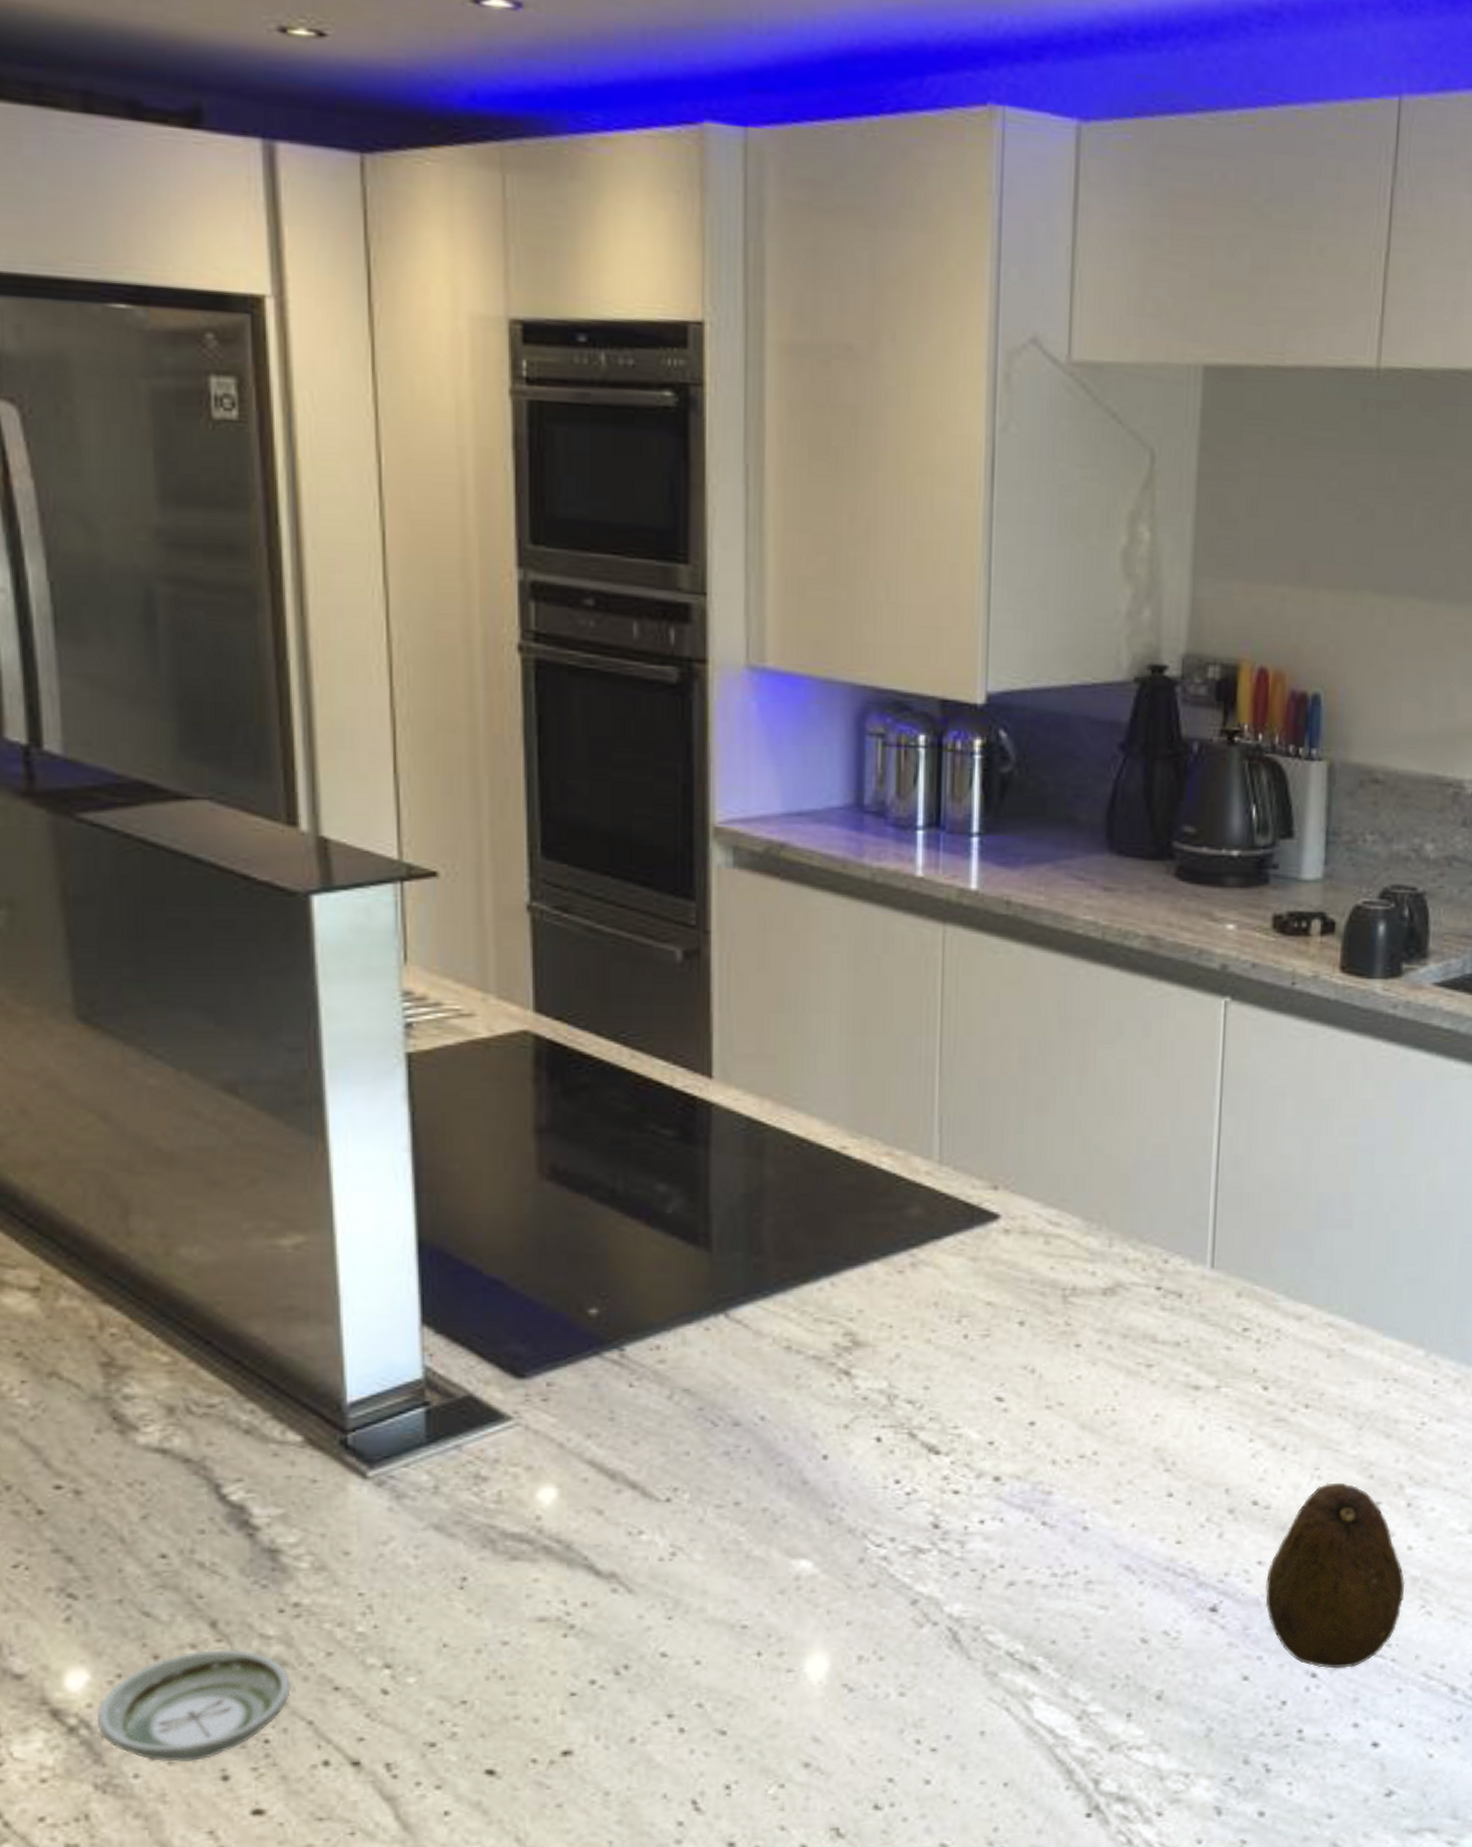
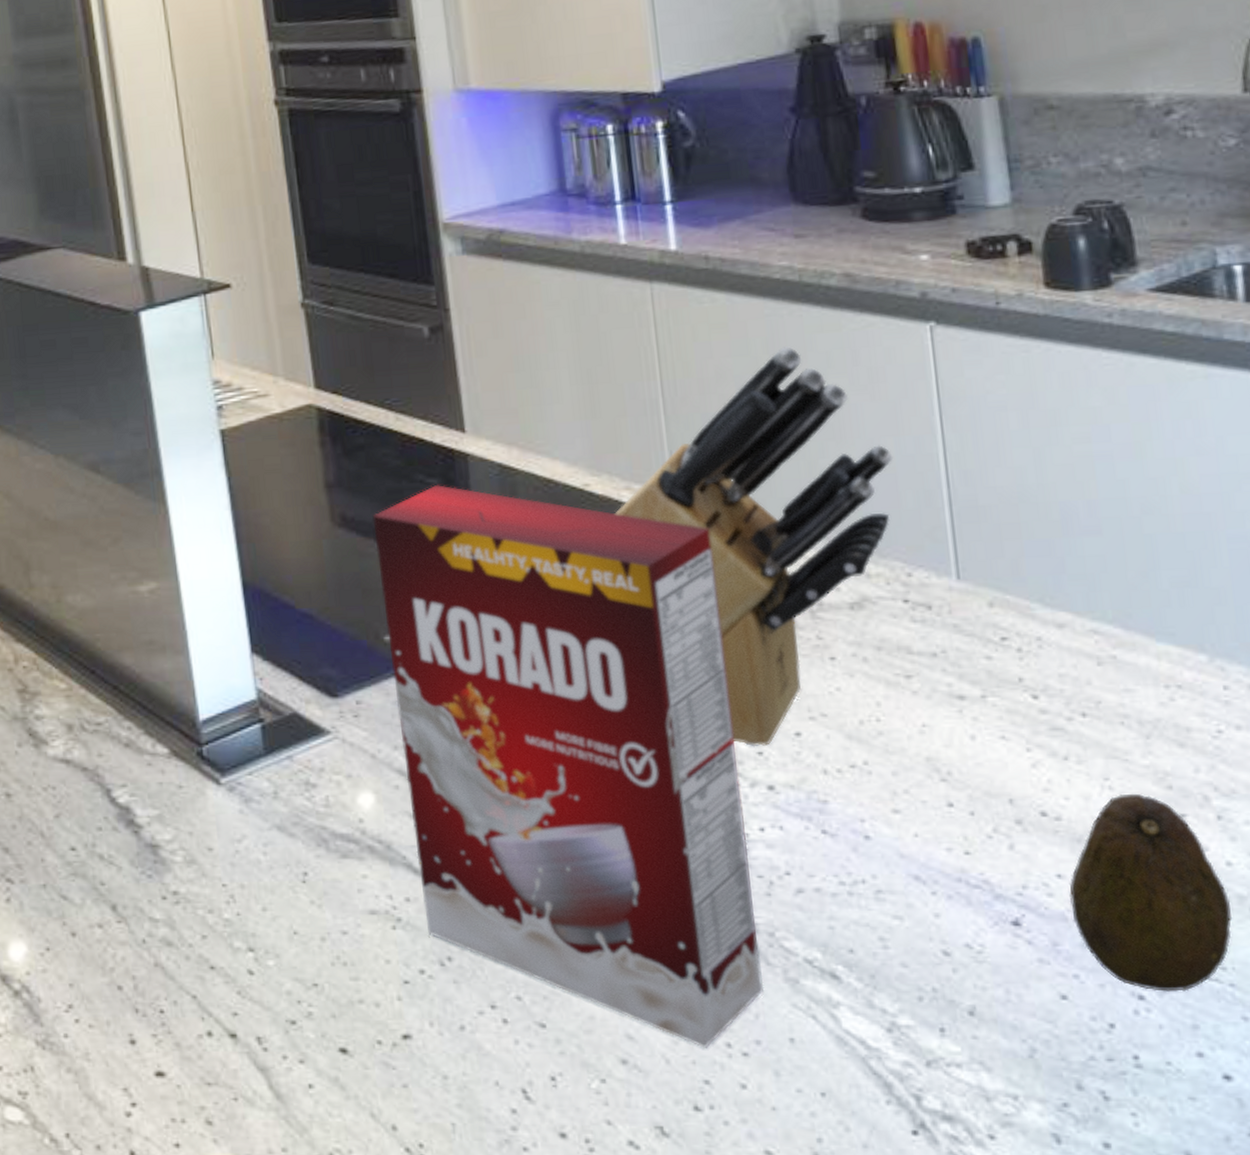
saucer: present [98,1649,291,1762] -> none [34,930,177,1025]
cereal box: none [590,1137,971,1746] -> present [372,485,765,1048]
knife block: none [871,1010,1169,1437] -> present [615,346,893,747]

